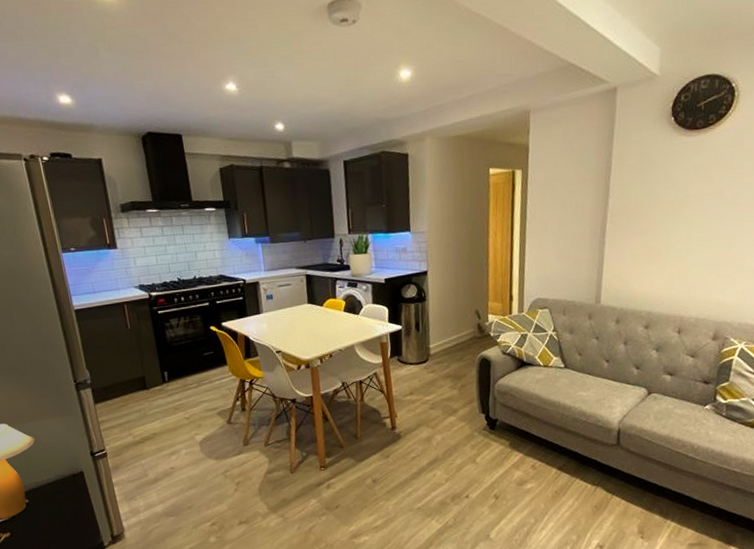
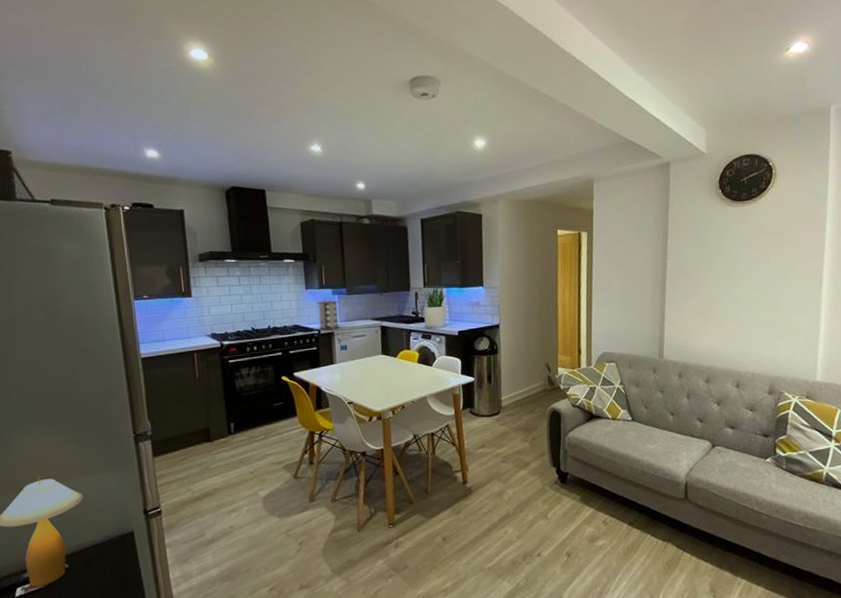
spice rack: none [240,245,265,280] -> present [316,296,340,331]

